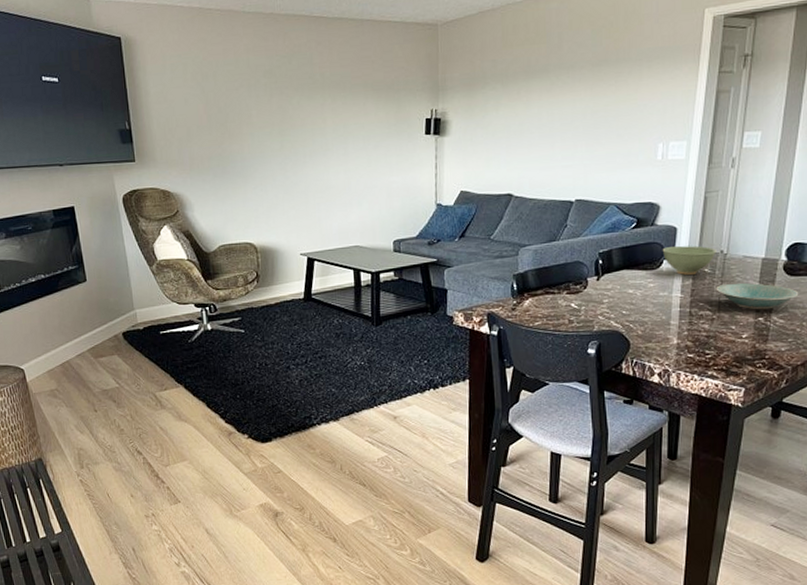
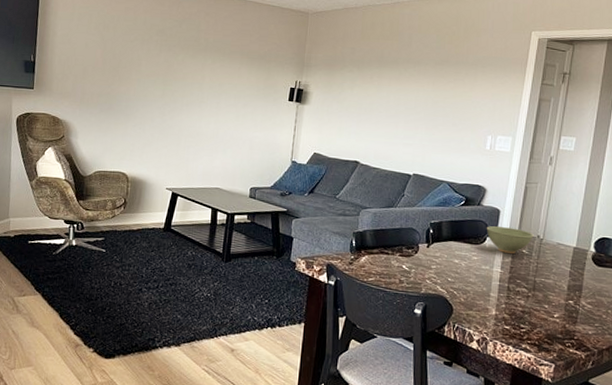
bowl: present [716,283,799,310] -> none [532,265,605,294]

